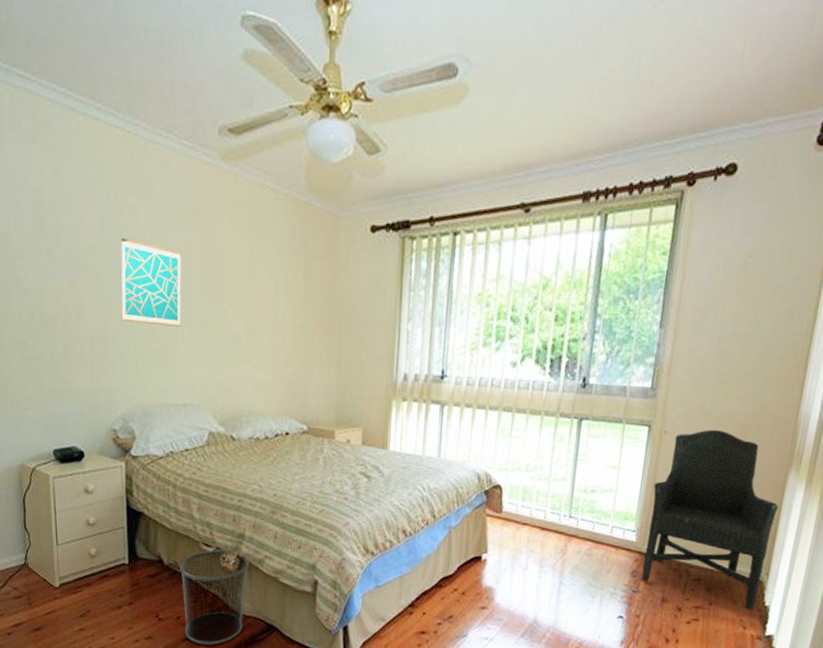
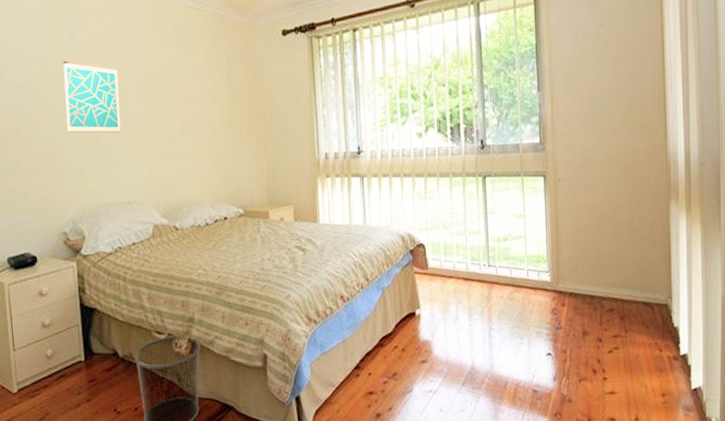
chair: present [641,429,778,610] -> none [558,173,667,333]

